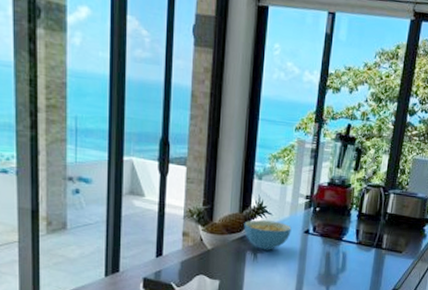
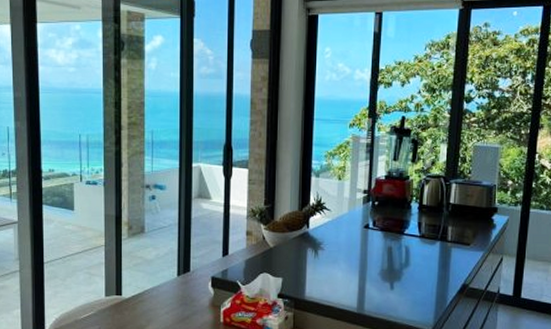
cereal bowl: present [244,220,292,250] -> none [304,217,351,247]

